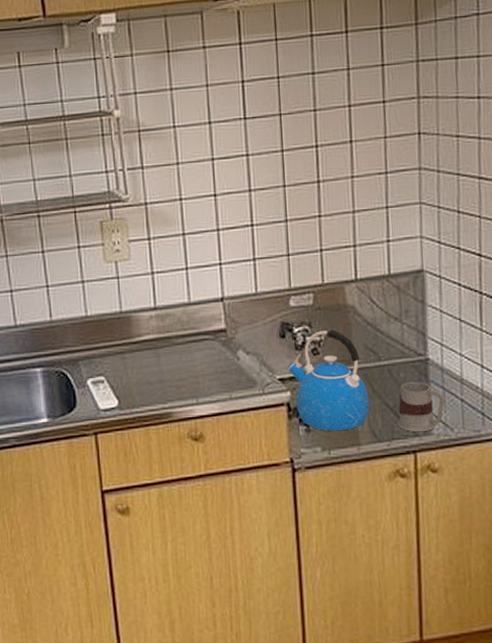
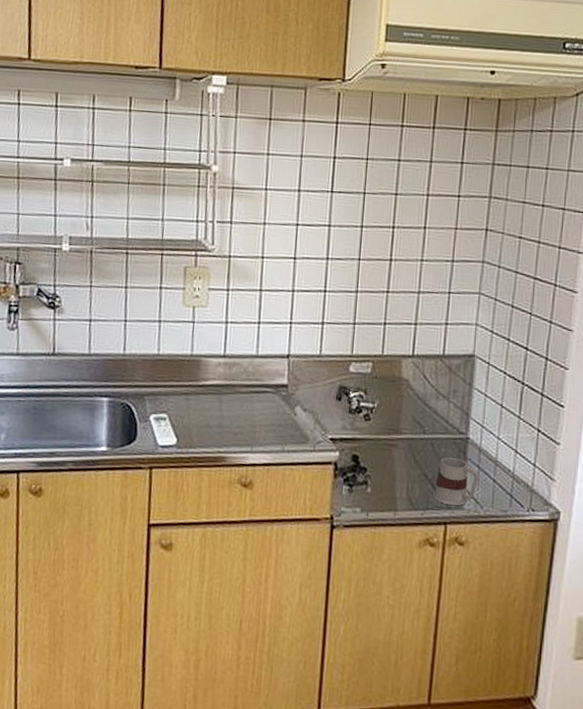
kettle: present [287,329,370,431] -> none [339,398,411,495]

